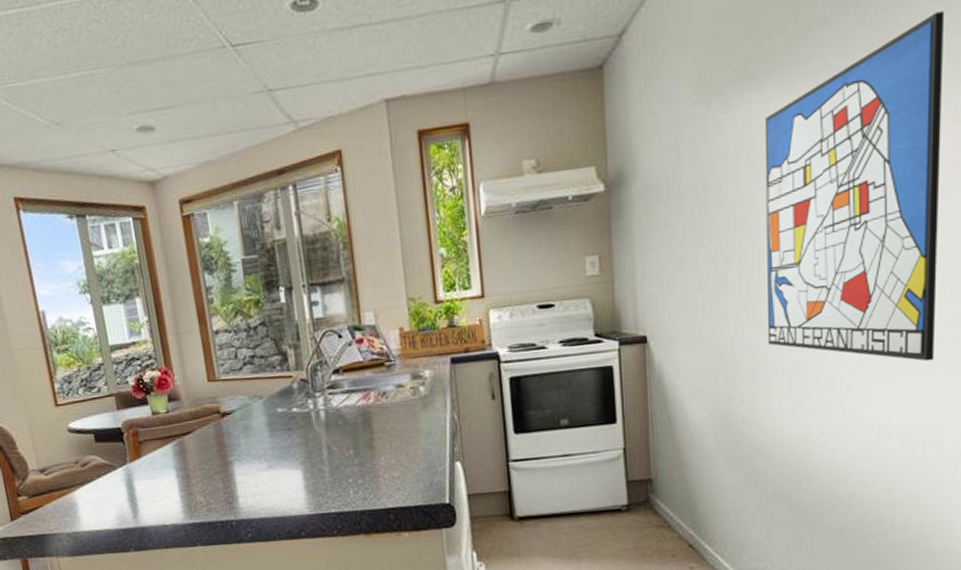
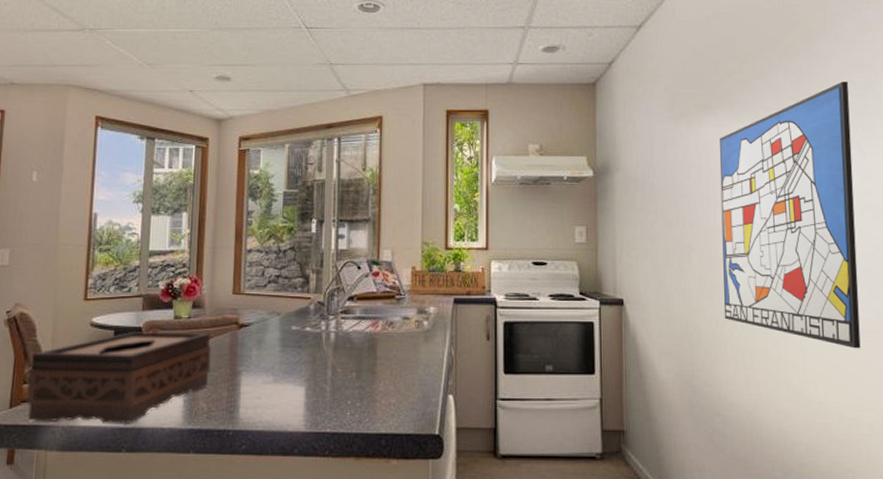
tissue box: none [19,426,201,532] -> present [25,331,212,425]

